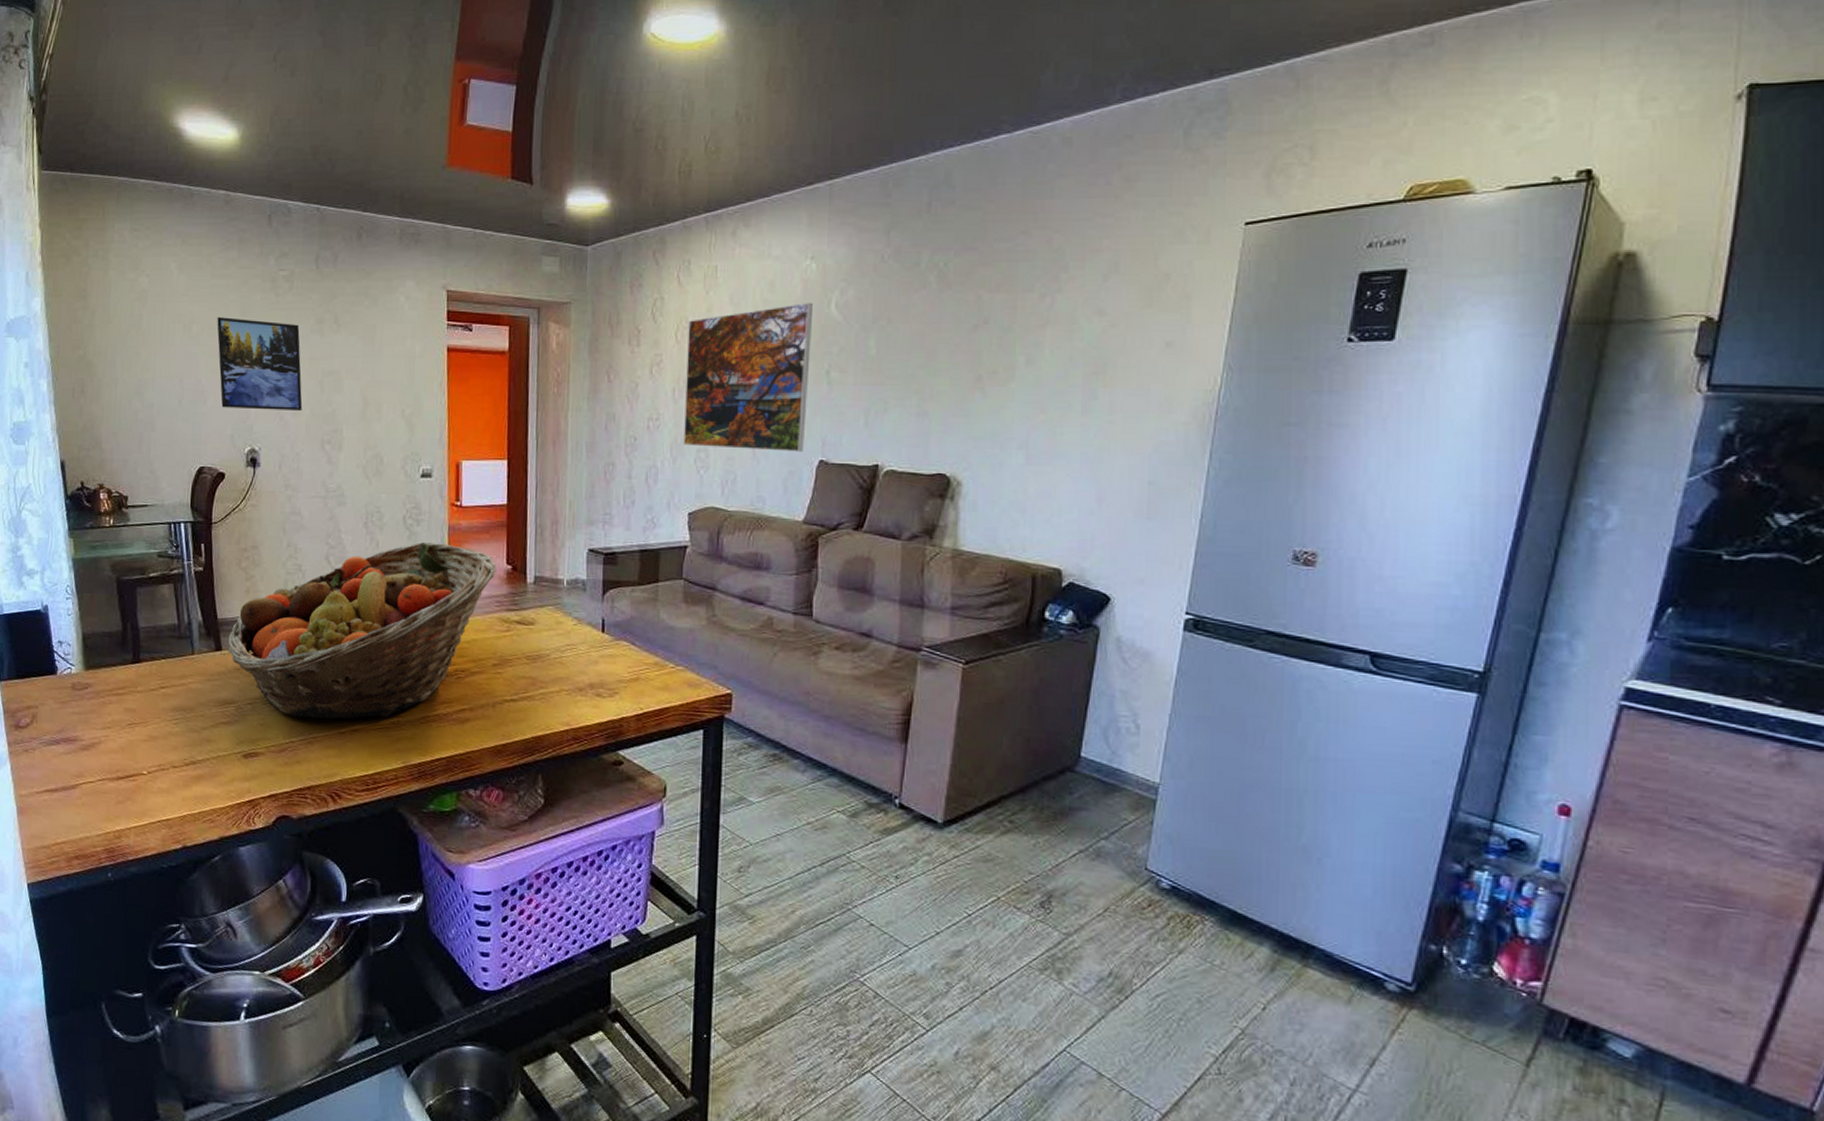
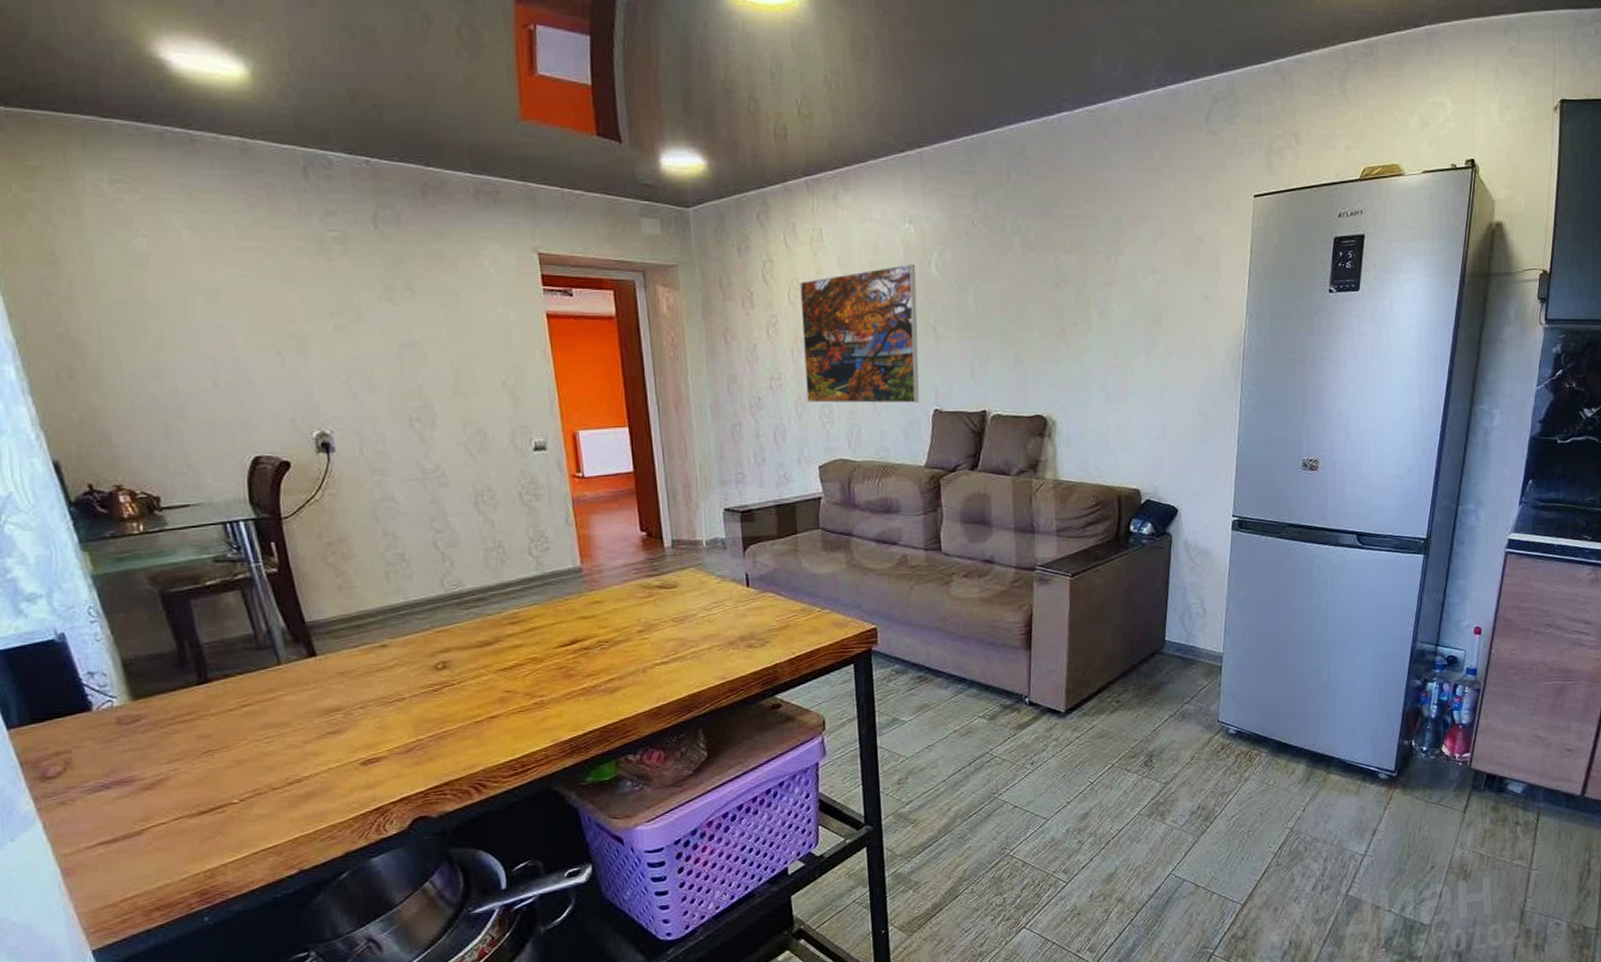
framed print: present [217,317,303,410] -> none [252,285,380,389]
fruit basket: present [227,542,497,720] -> none [322,516,631,714]

